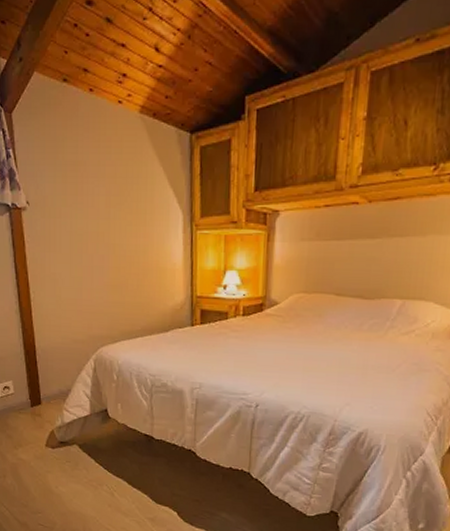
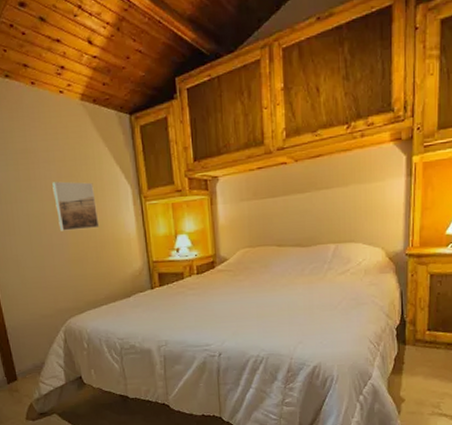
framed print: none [99,199,144,254] -> present [52,181,100,231]

